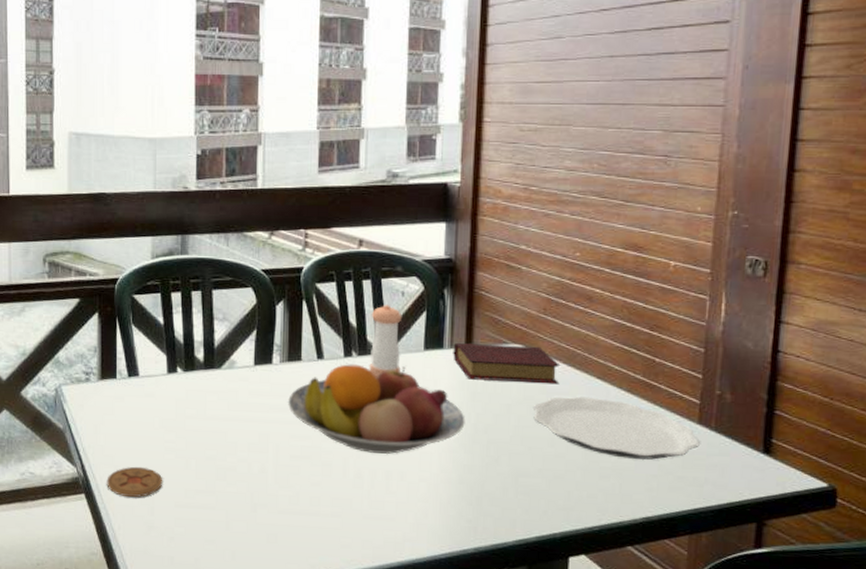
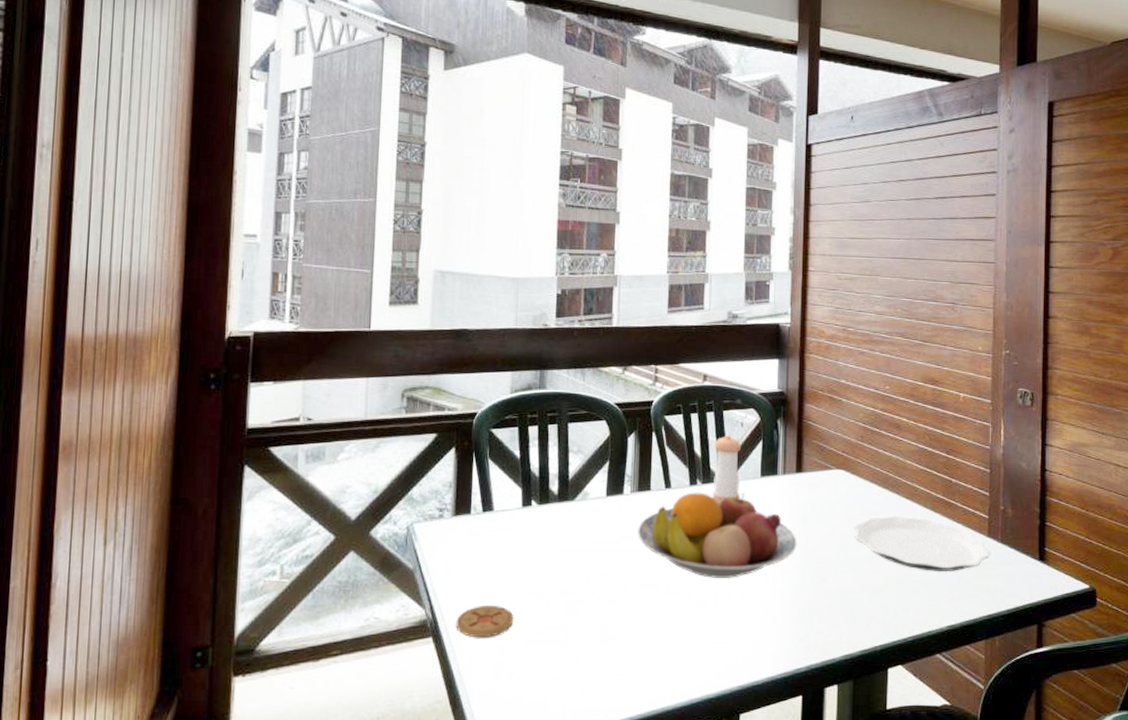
book: present [453,343,561,385] -> none [786,470,876,506]

